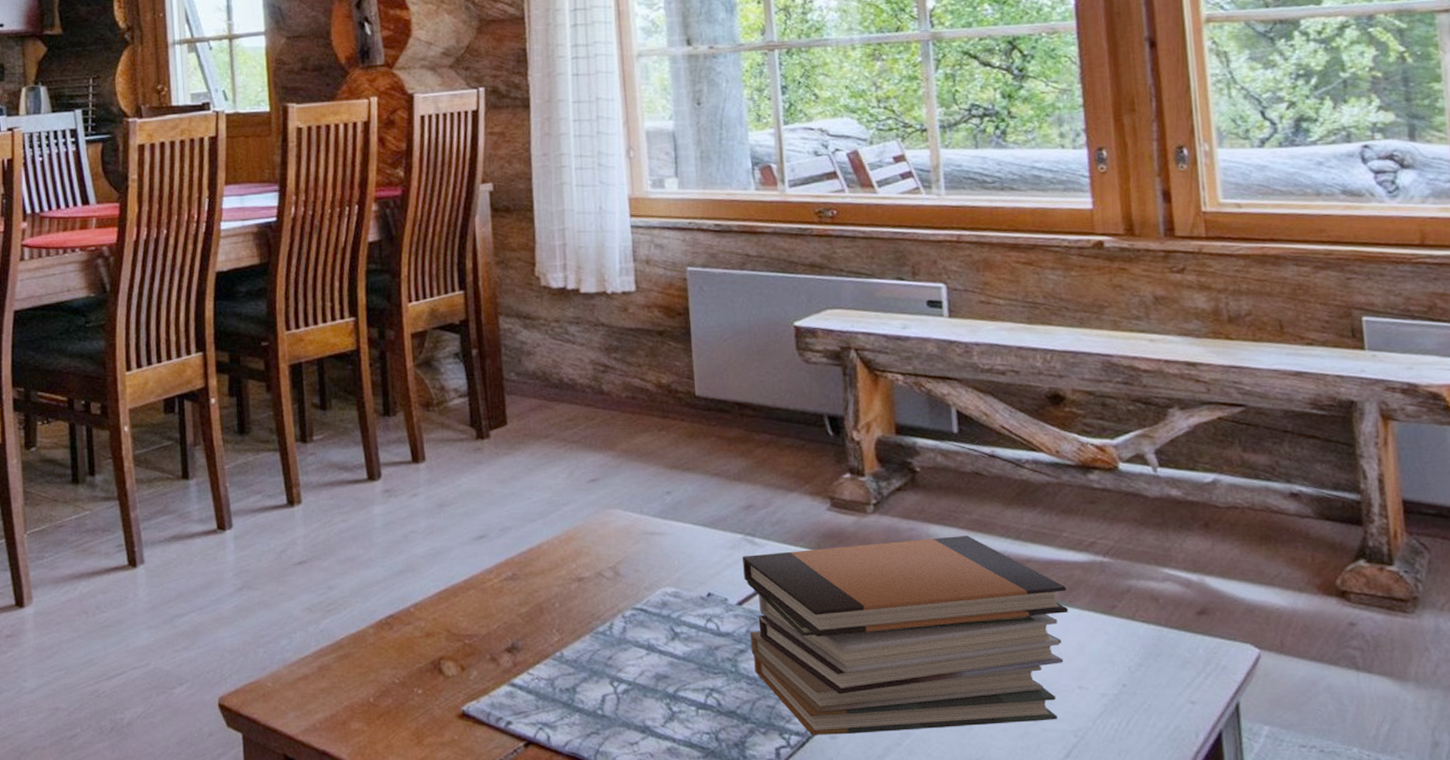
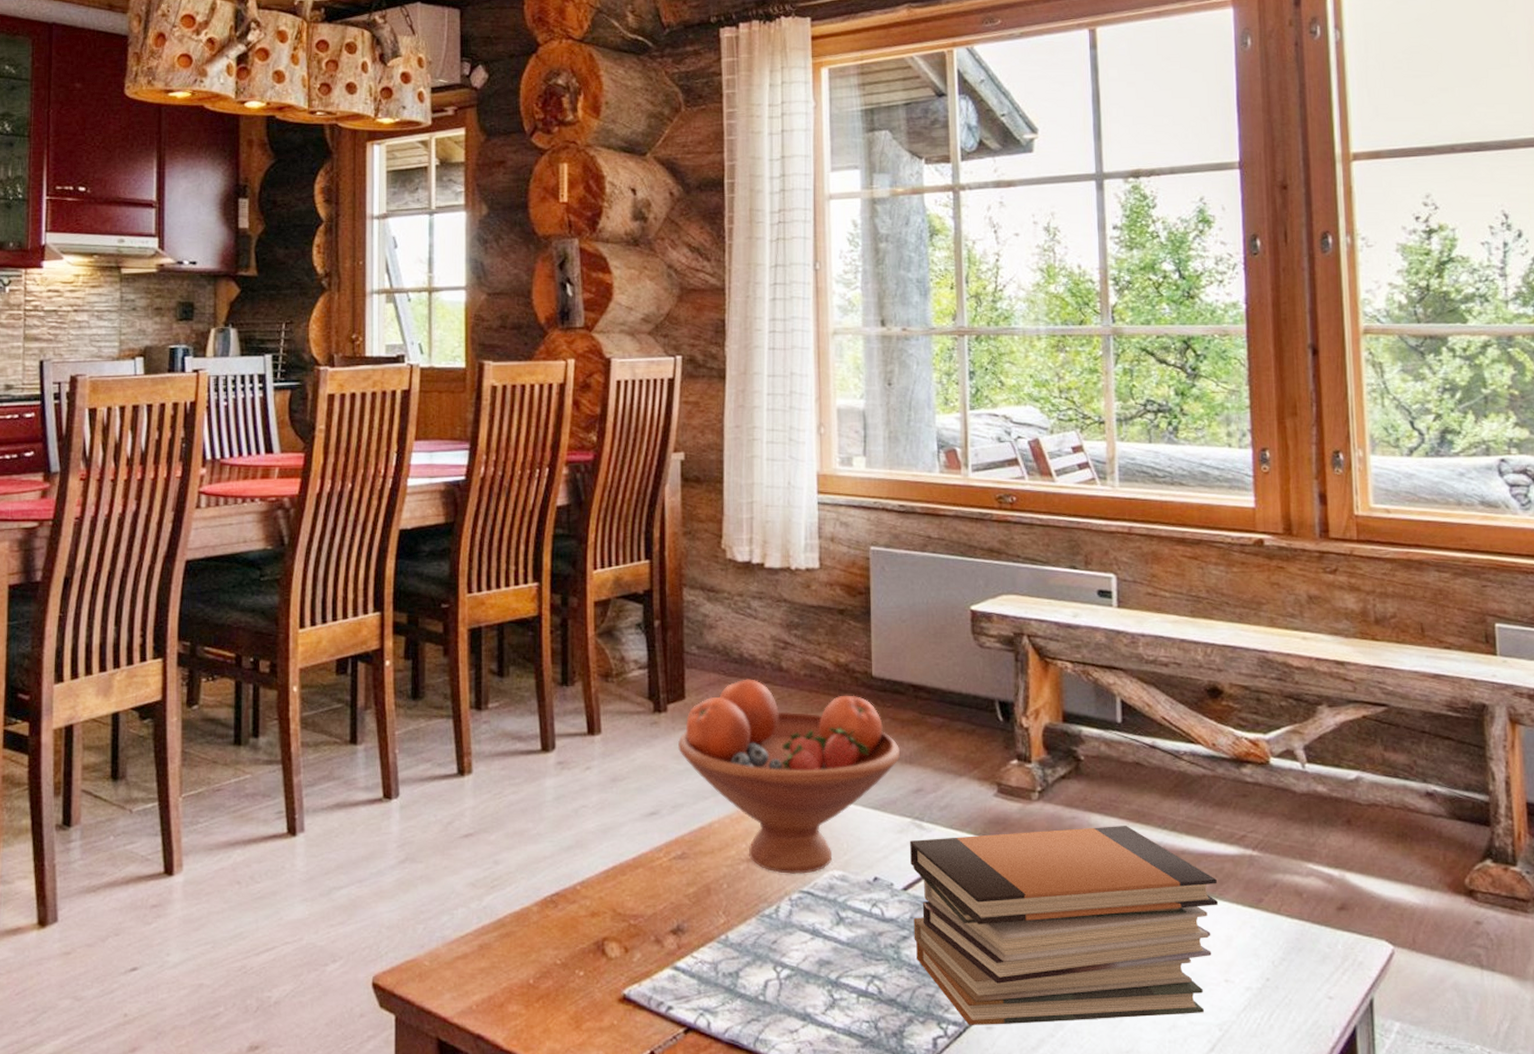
fruit bowl: none [502,403,729,592] -> present [677,679,901,874]

